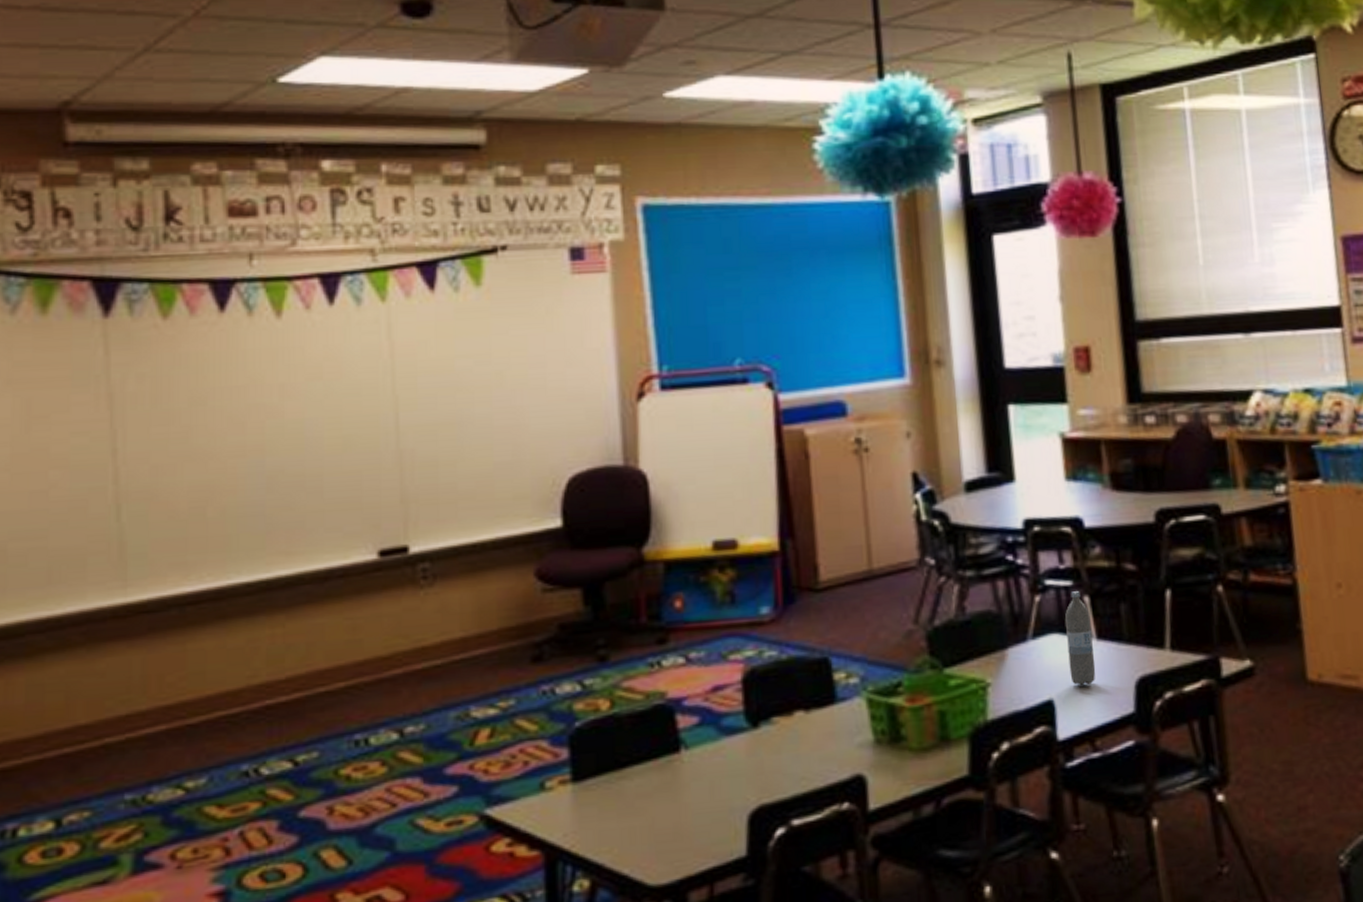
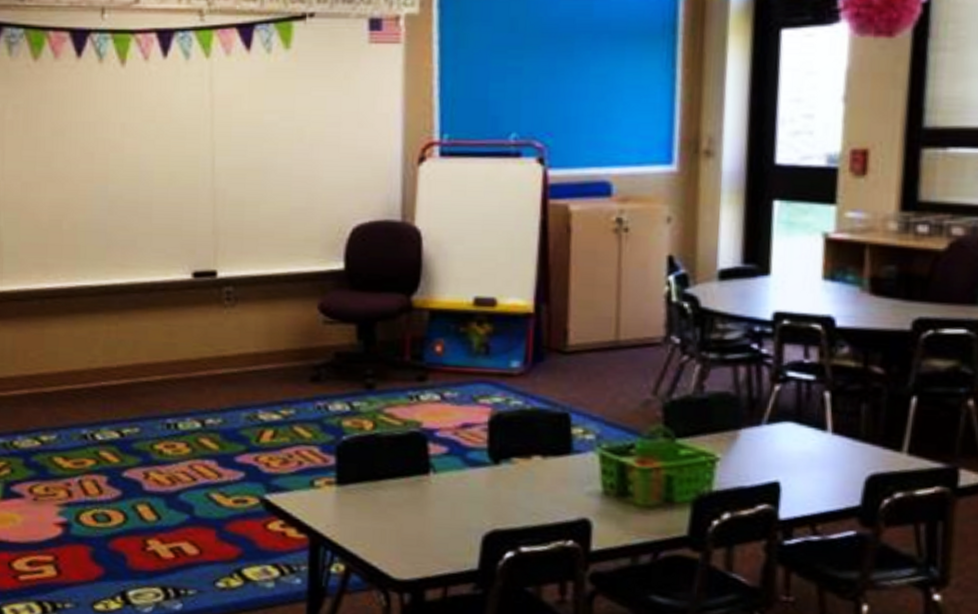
water bottle: present [1064,591,1096,686] -> none [800,386,829,474]

